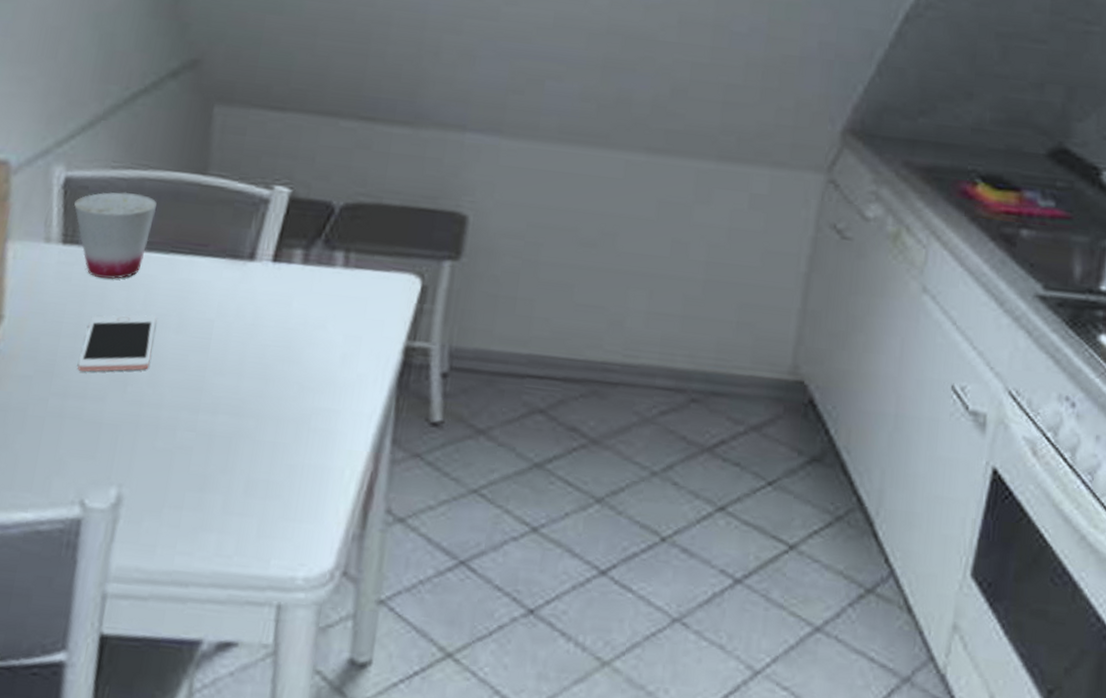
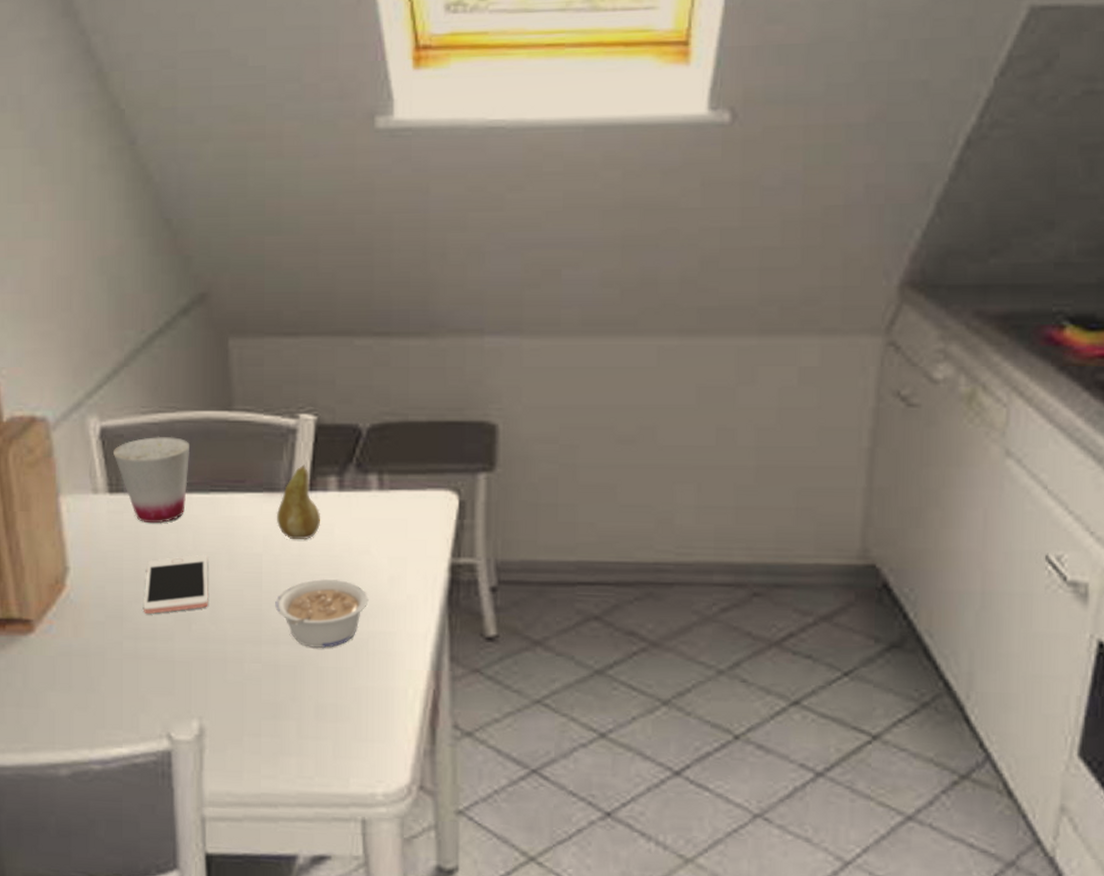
legume: none [219,350,318,421] -> present [275,578,369,649]
fruit: none [234,235,281,310] -> present [276,464,321,540]

